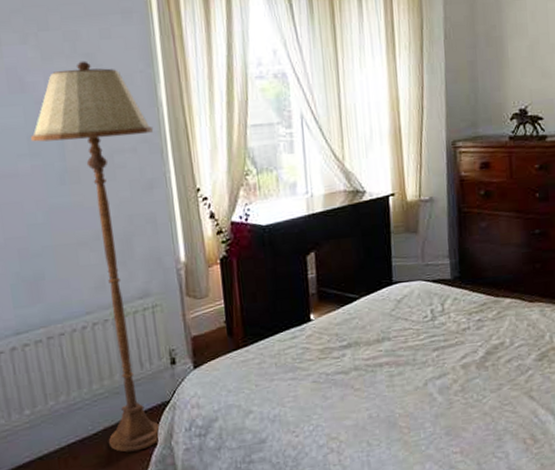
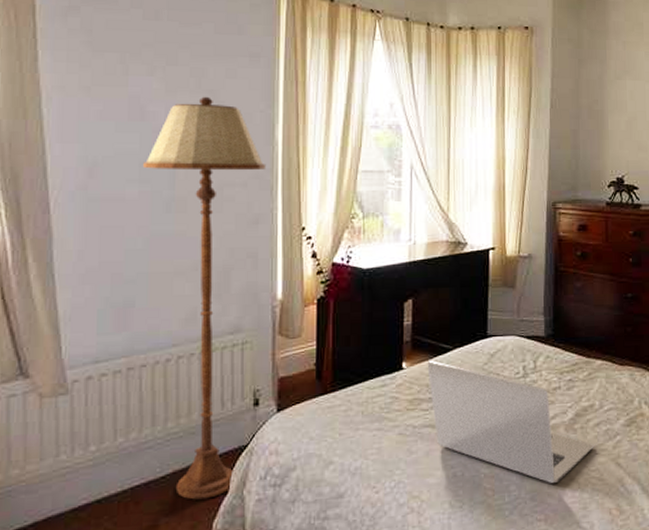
laptop: none [334,310,506,419] -> present [427,360,594,483]

